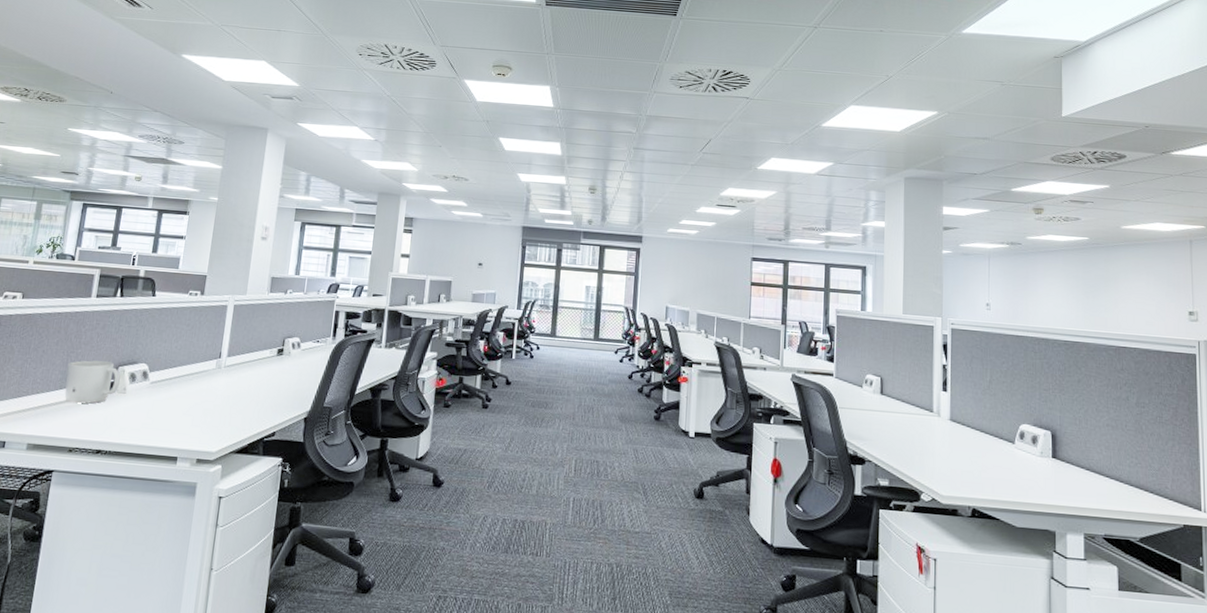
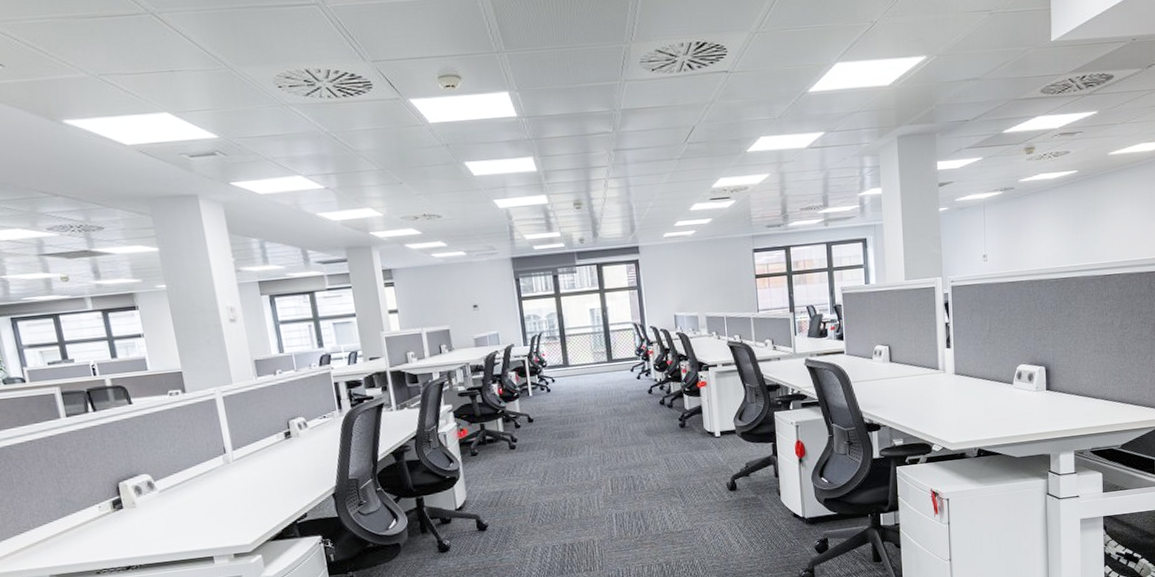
mug: present [64,360,121,404] -> none [61,479,127,528]

